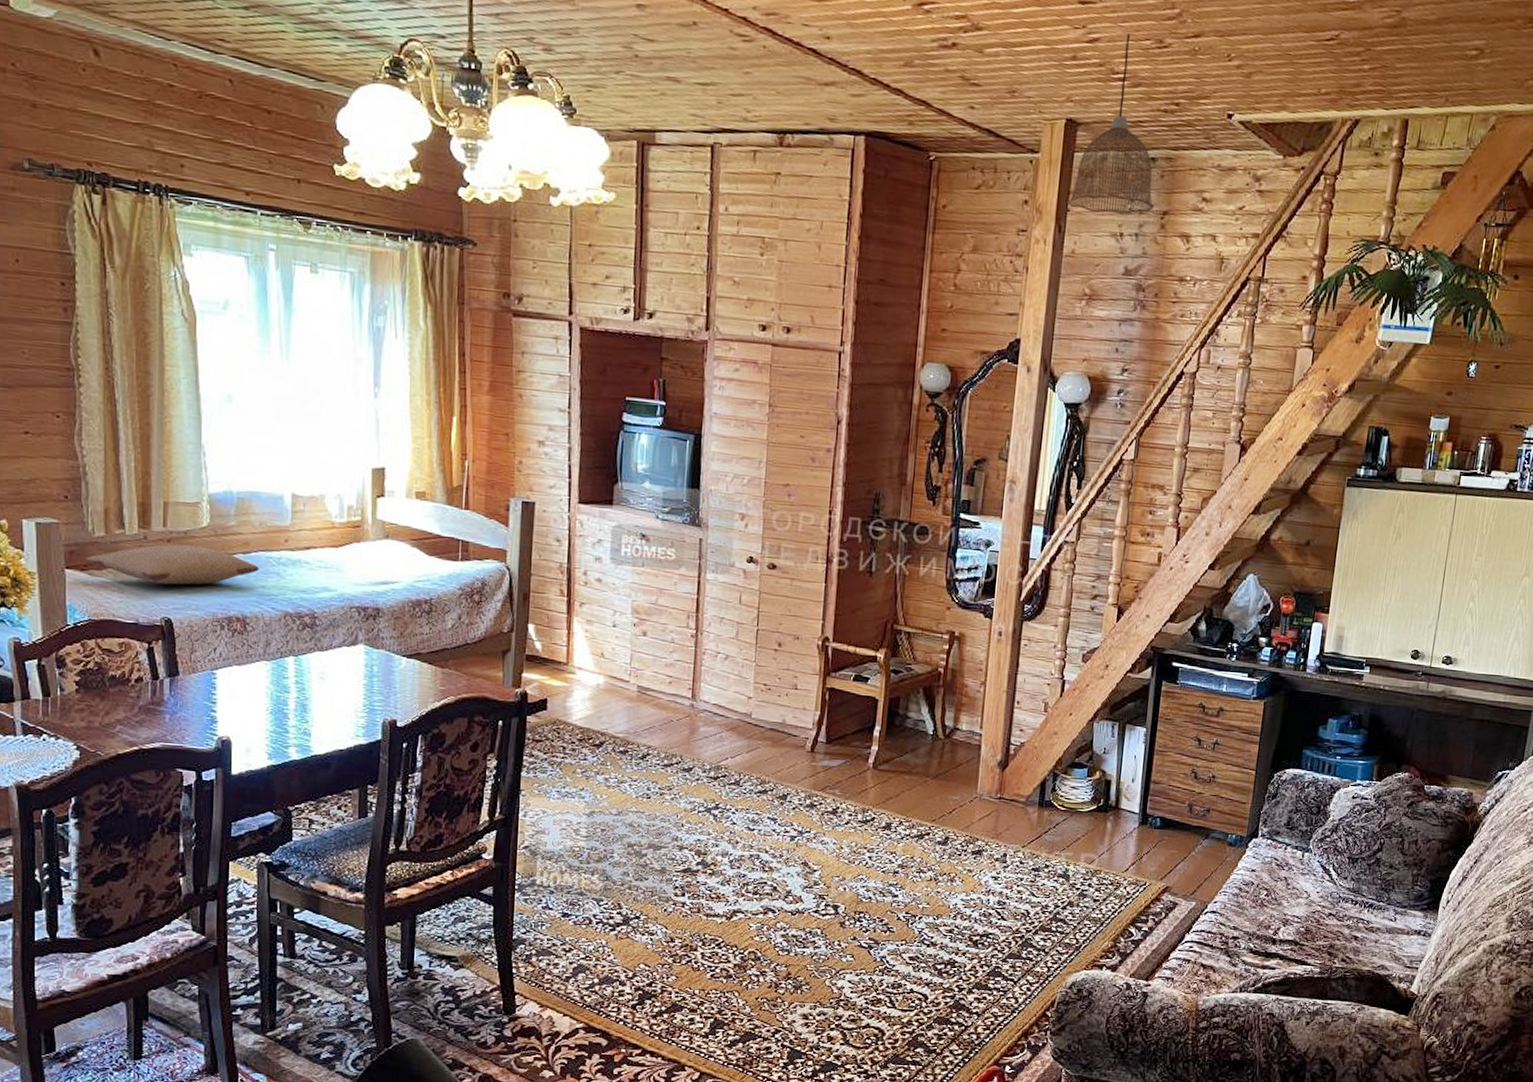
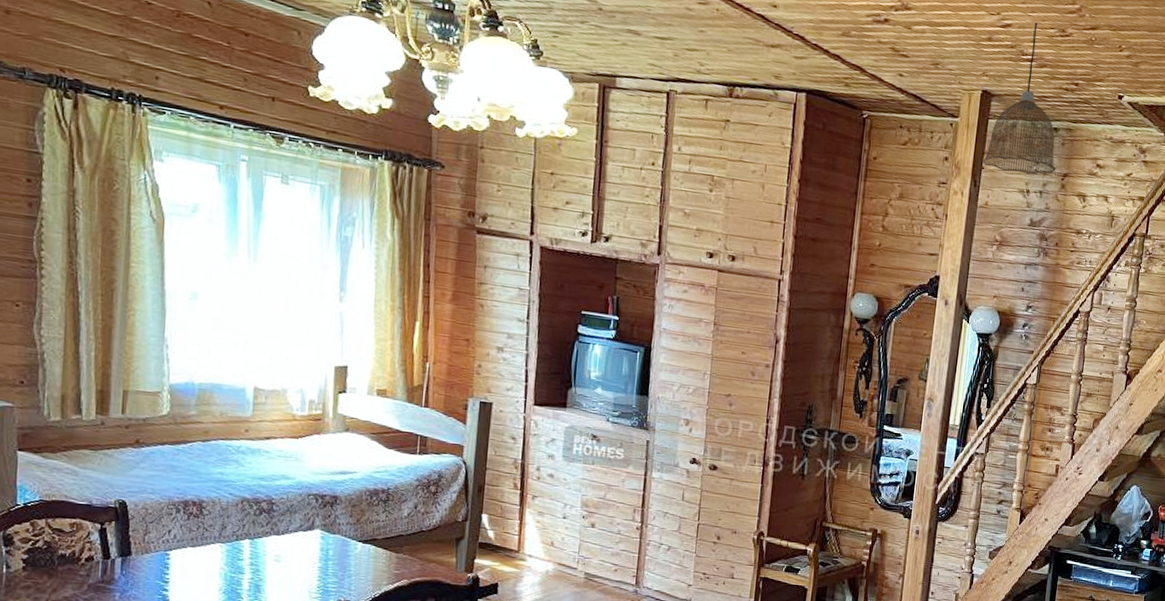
pillow: present [85,544,259,585] -> none [39,430,218,470]

